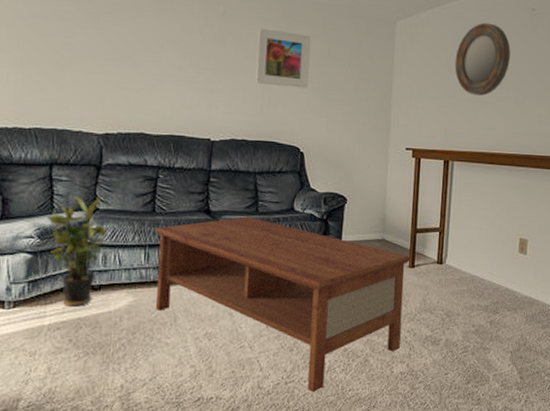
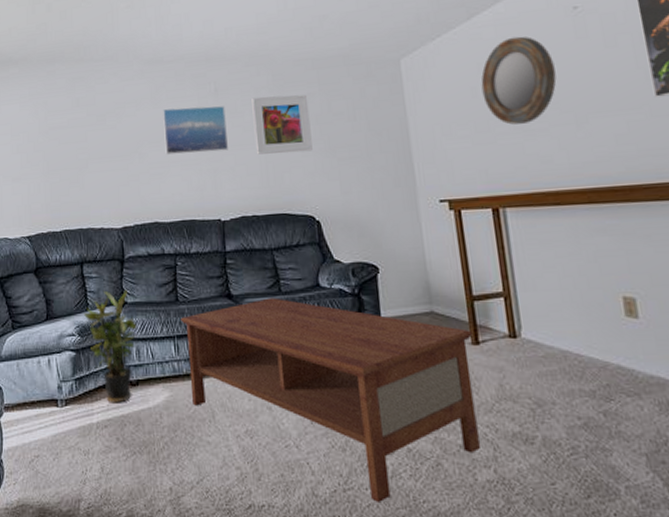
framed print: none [162,21,231,74] -> present [163,106,228,155]

